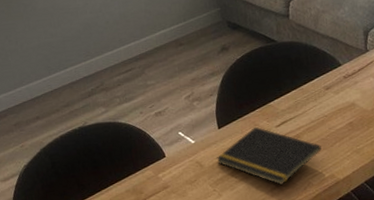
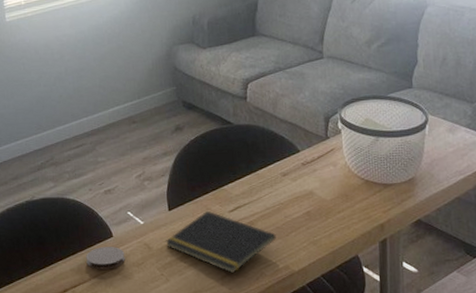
coaster: none [140,166,179,190] -> present [86,247,125,270]

